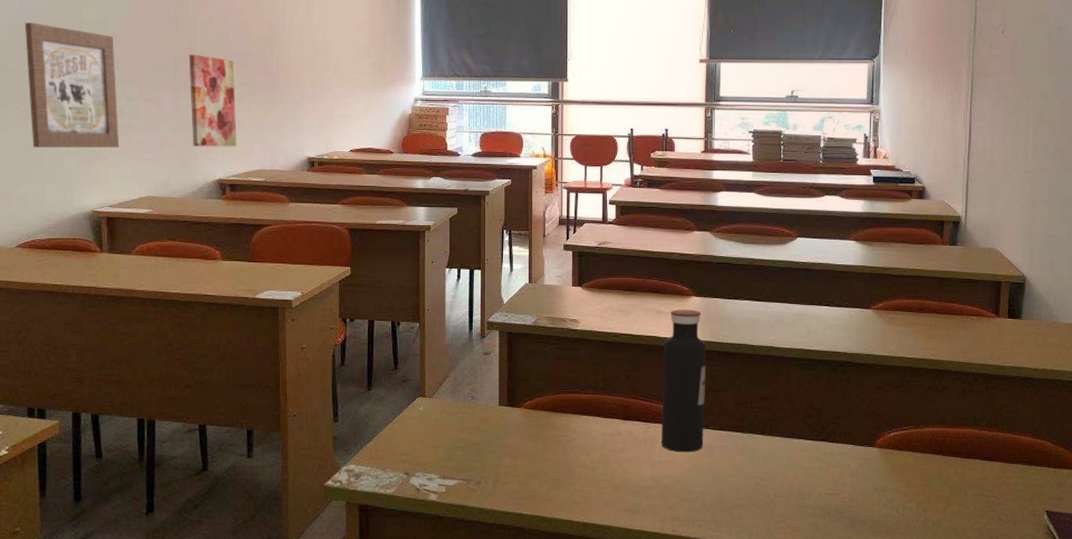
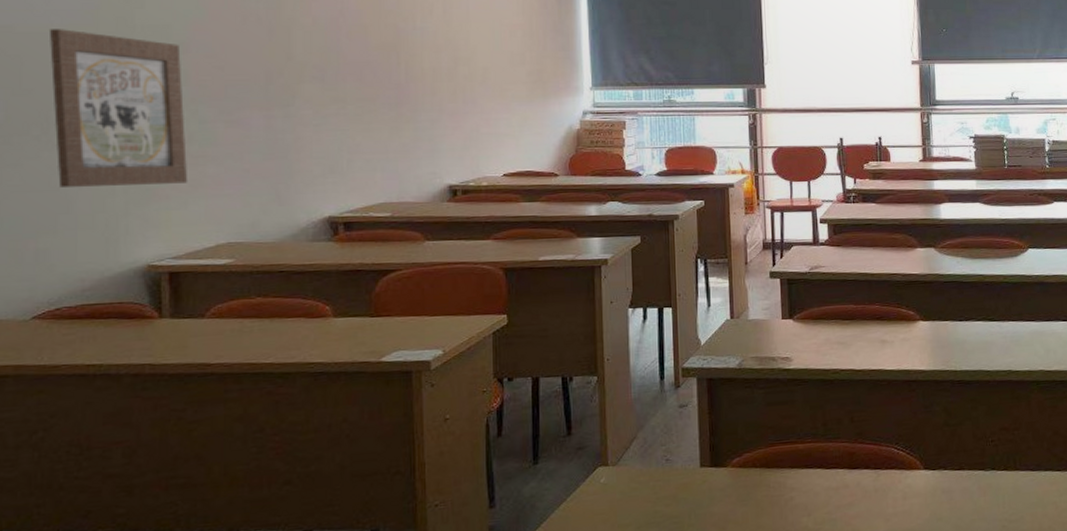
wall art: present [189,54,237,147] -> none [286,65,353,178]
water bottle: present [662,309,706,453] -> none [890,335,942,501]

